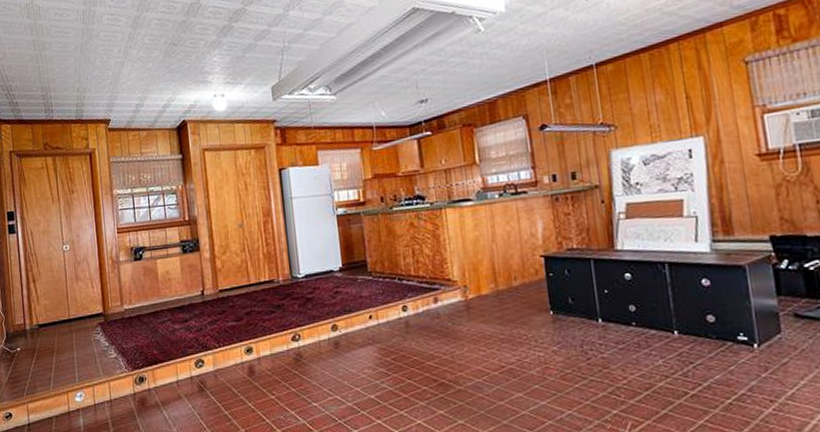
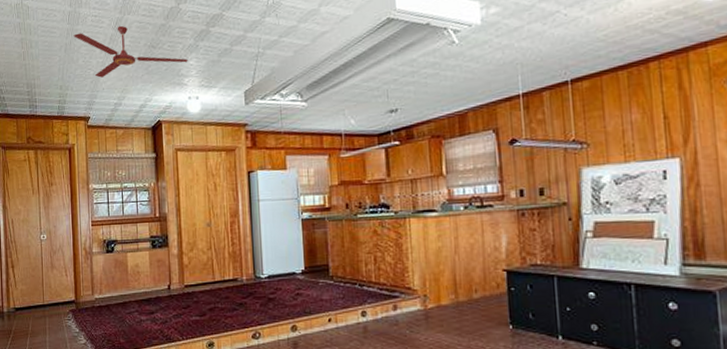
ceiling fan: none [89,23,211,78] -> present [73,25,188,78]

